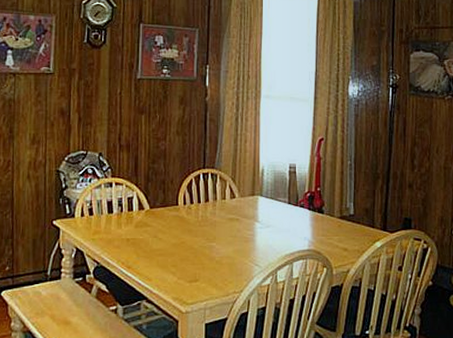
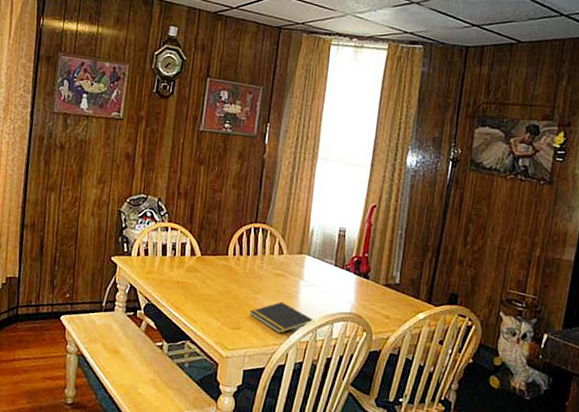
notepad: none [206,247,273,280] -> present [249,301,314,334]

